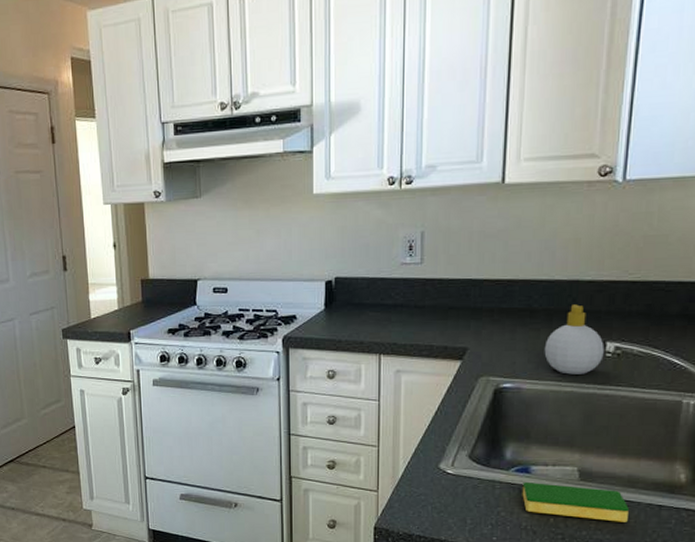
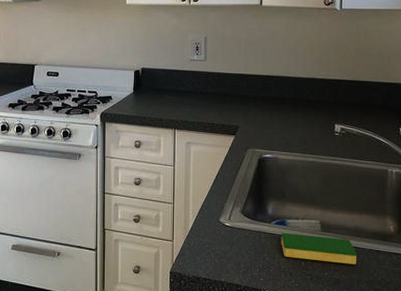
soap bottle: present [544,304,604,375] -> none [293,96,334,148]

